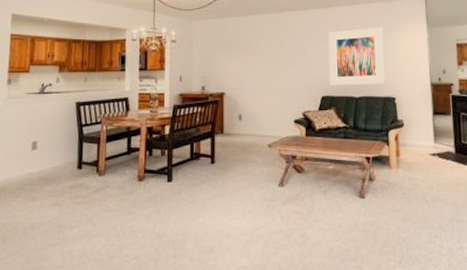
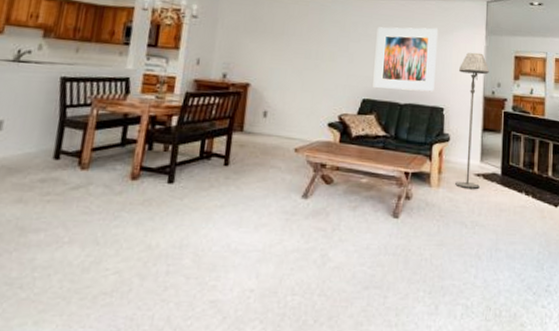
floor lamp: none [405,44,436,167] -> present [455,52,489,189]

